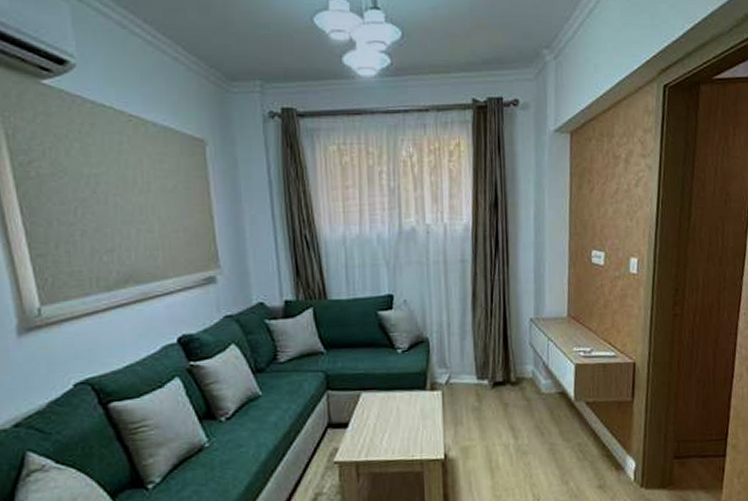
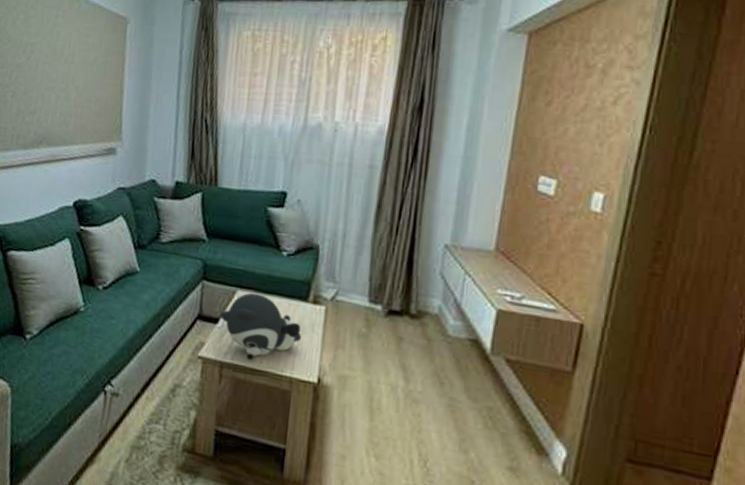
stuffed animal: none [349,392,426,454] -> present [220,292,302,361]

